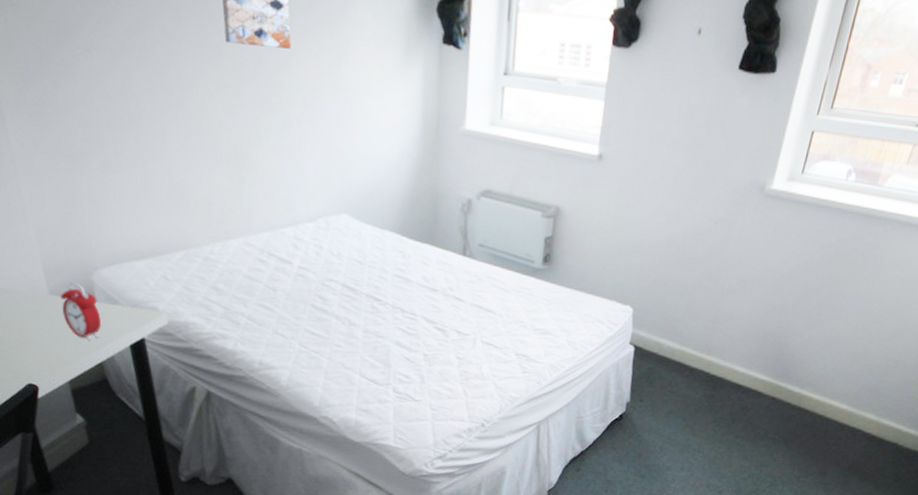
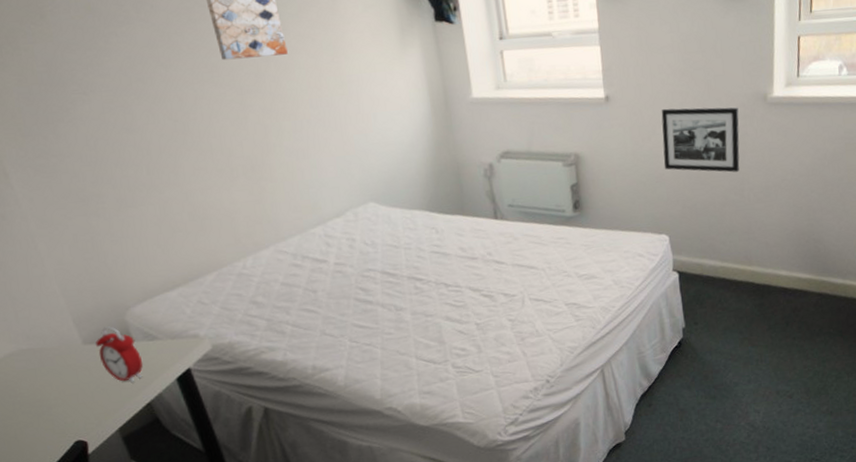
picture frame: none [643,178,733,258] -> present [661,107,740,173]

